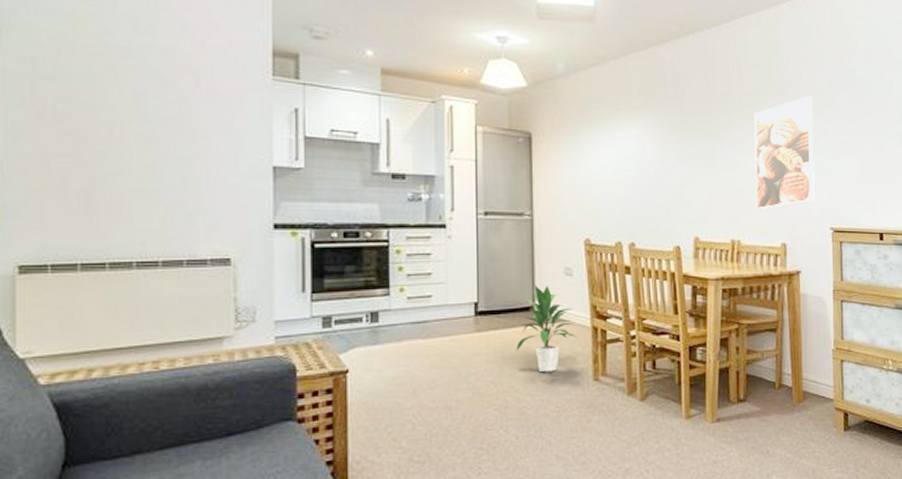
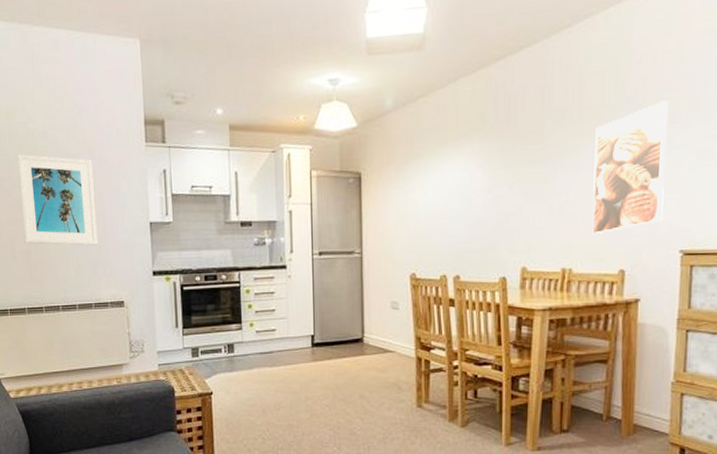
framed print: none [84,71,197,189] -> present [17,154,98,245]
indoor plant: present [516,285,578,373] -> none [347,318,403,398]

